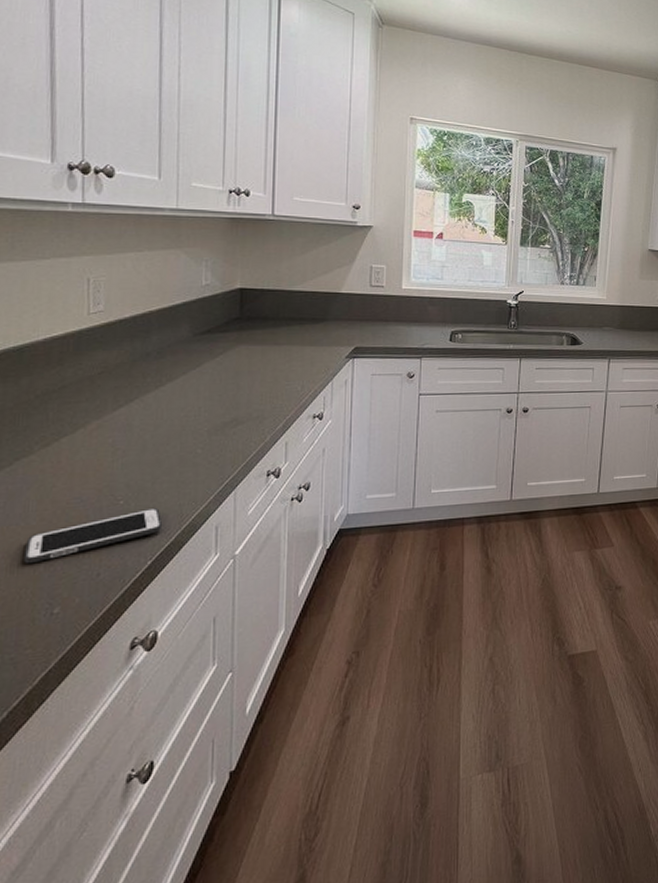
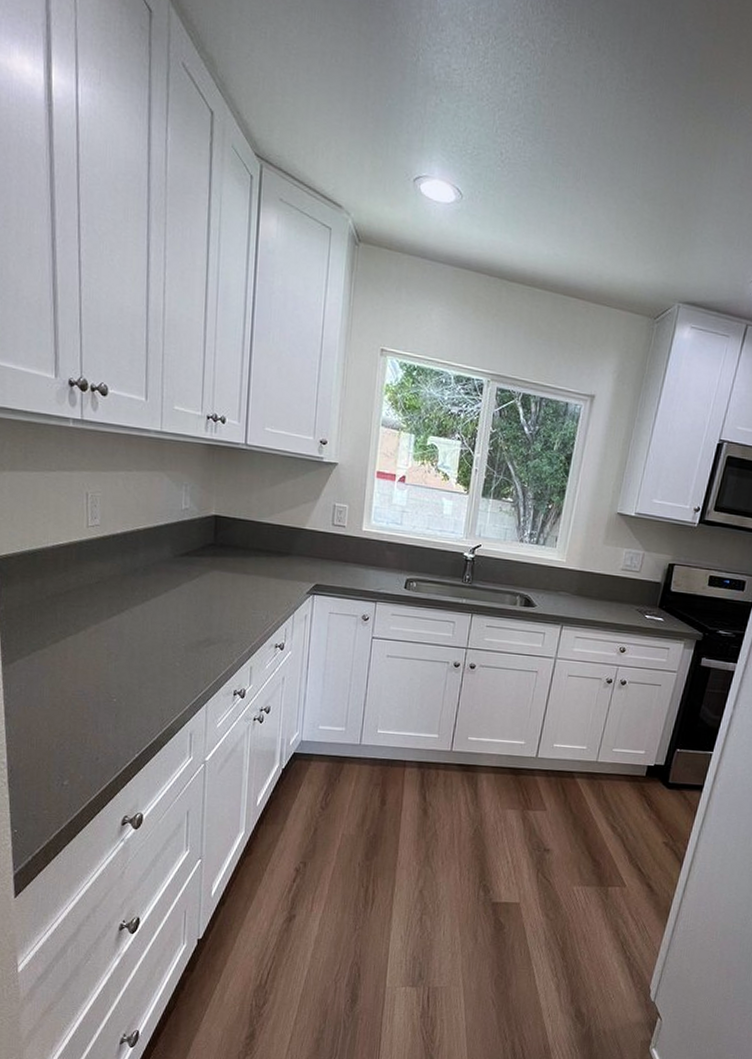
cell phone: present [23,507,163,564] -> none [40,708,148,741]

